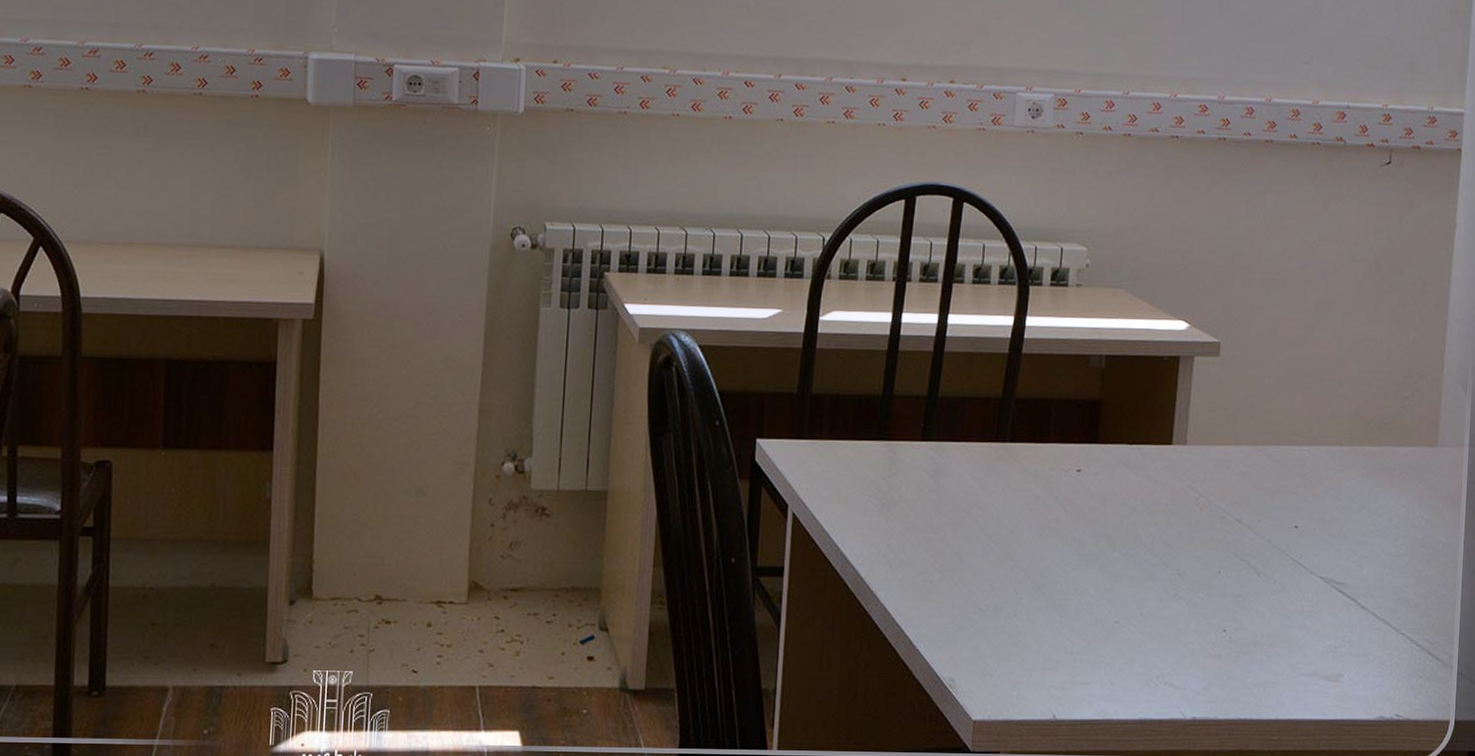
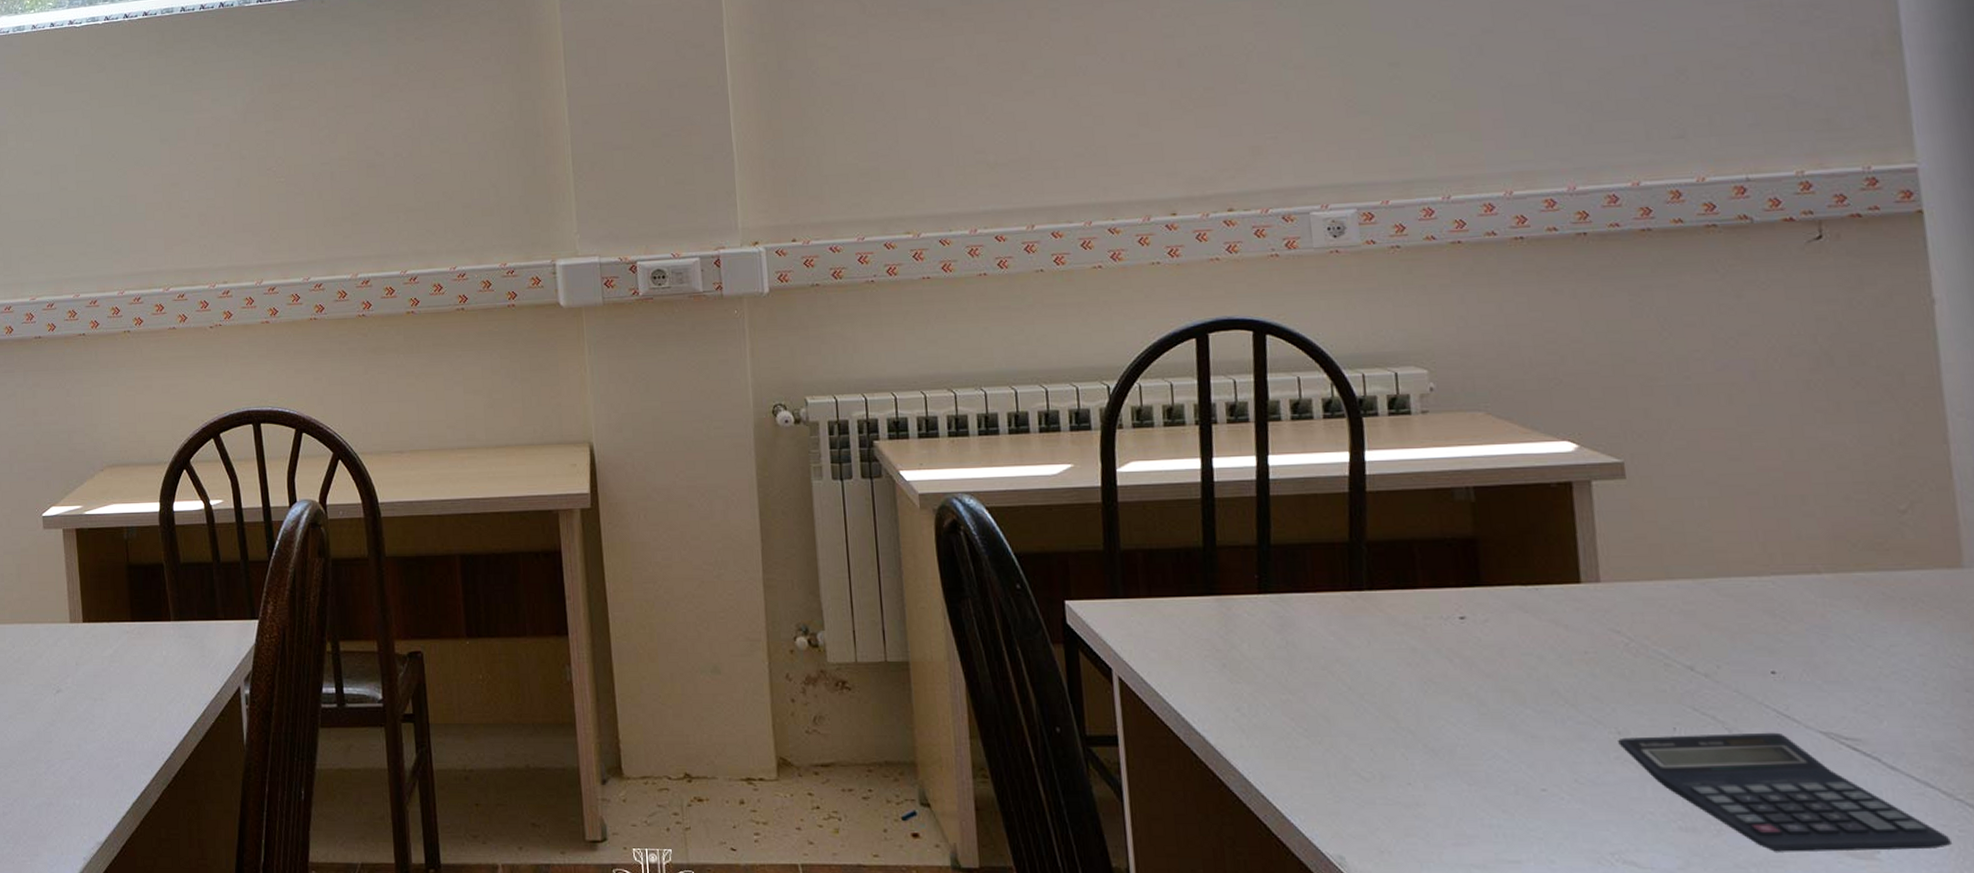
calculator: none [1177,576,1393,676] -> present [1618,732,1953,852]

